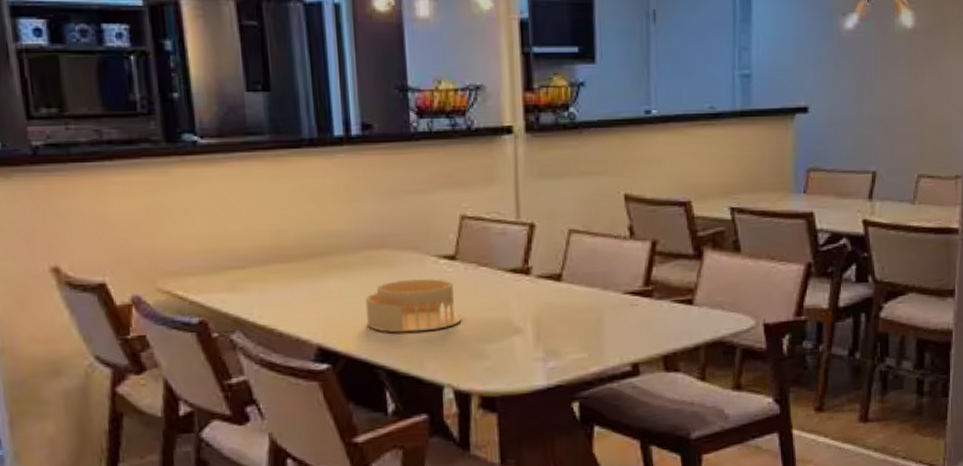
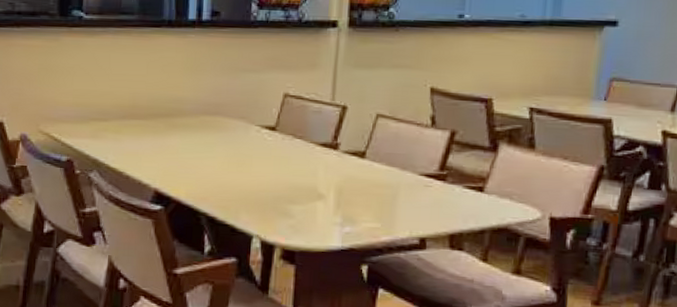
architectural model: present [365,279,462,333] -> none [196,143,275,189]

